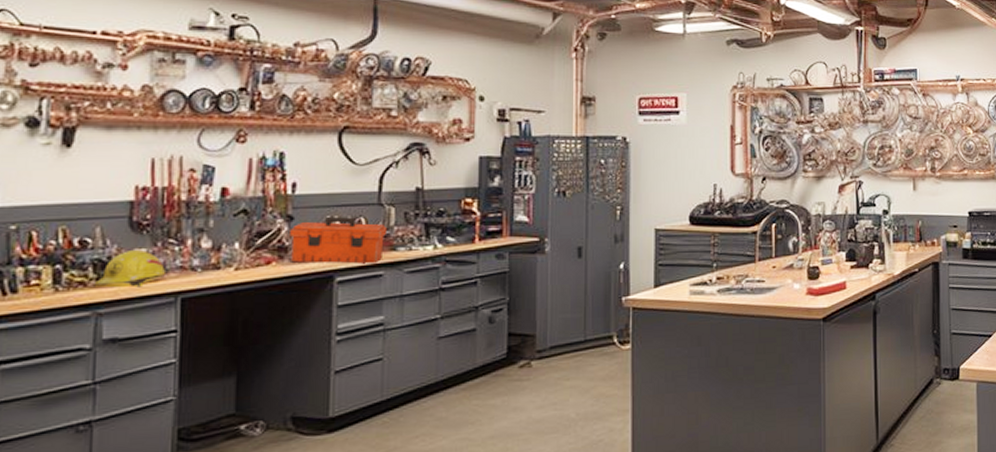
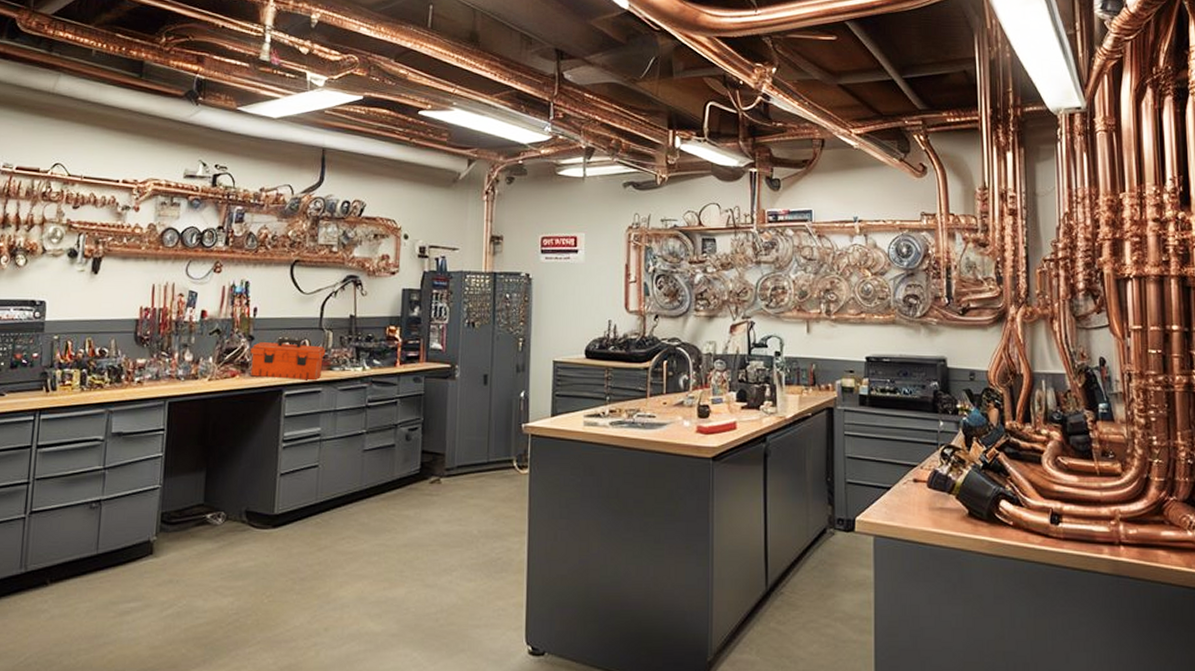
hard hat: present [93,249,167,289] -> none [108,359,159,391]

